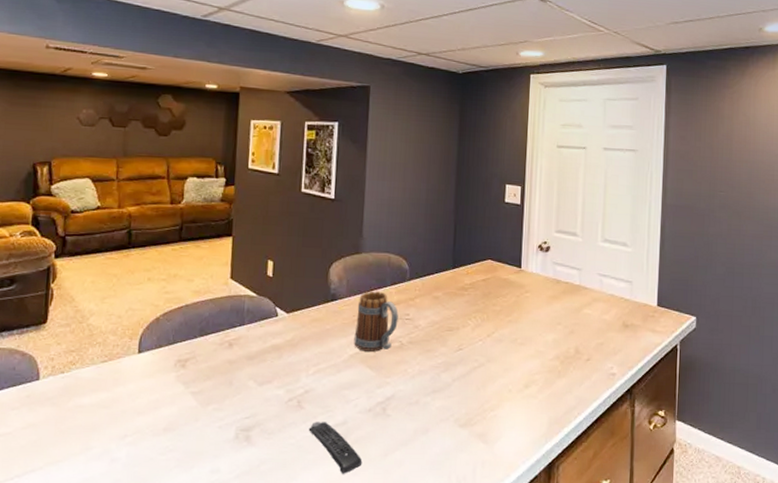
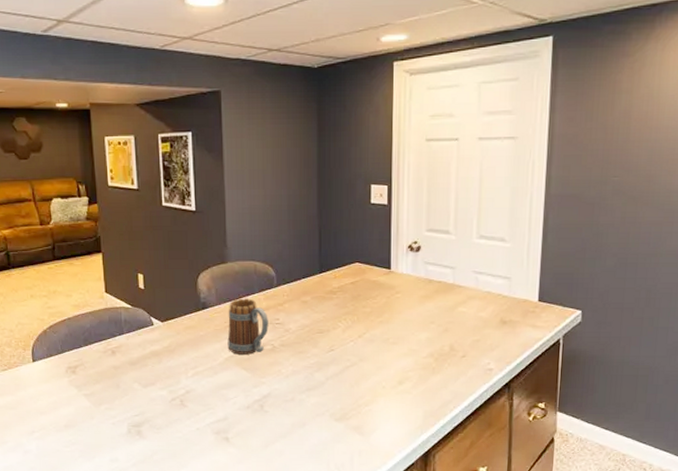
remote control: present [308,422,363,474] -> none [193,418,245,462]

